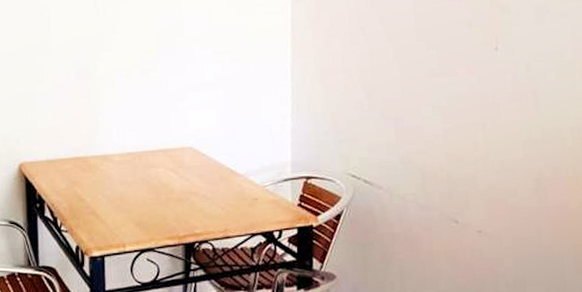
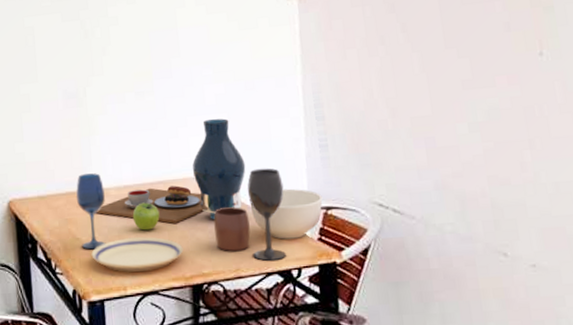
wineglass: none [83,140,109,210] -> present [76,173,106,250]
plate: none [94,199,178,231] -> present [91,237,183,272]
place setting: none [101,154,198,189] -> present [96,185,203,224]
fruit: none [133,168,159,194] -> present [132,202,160,231]
vase: none [189,95,238,185] -> present [192,118,246,219]
mug: none [206,174,239,214] -> present [213,207,251,251]
wine glass: none [238,140,271,223] -> present [247,168,286,261]
bowl: none [239,159,304,204] -> present [249,188,323,240]

